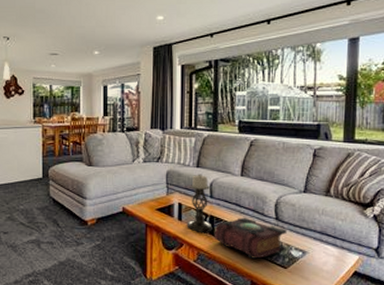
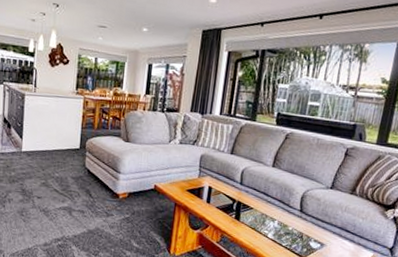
candle holder: present [186,174,213,232] -> none [214,160,242,217]
book: present [214,217,287,259] -> none [239,206,309,246]

